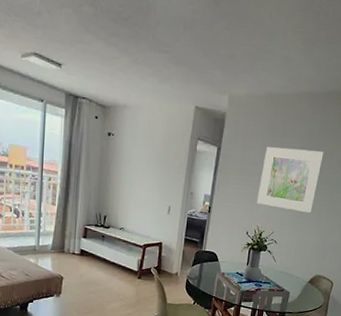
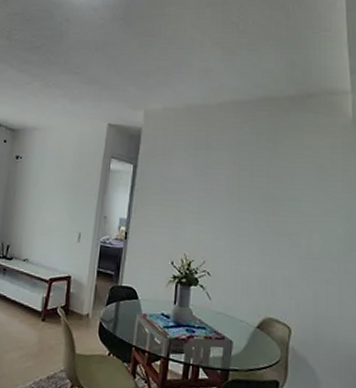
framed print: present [257,147,324,213] -> none [182,161,260,237]

